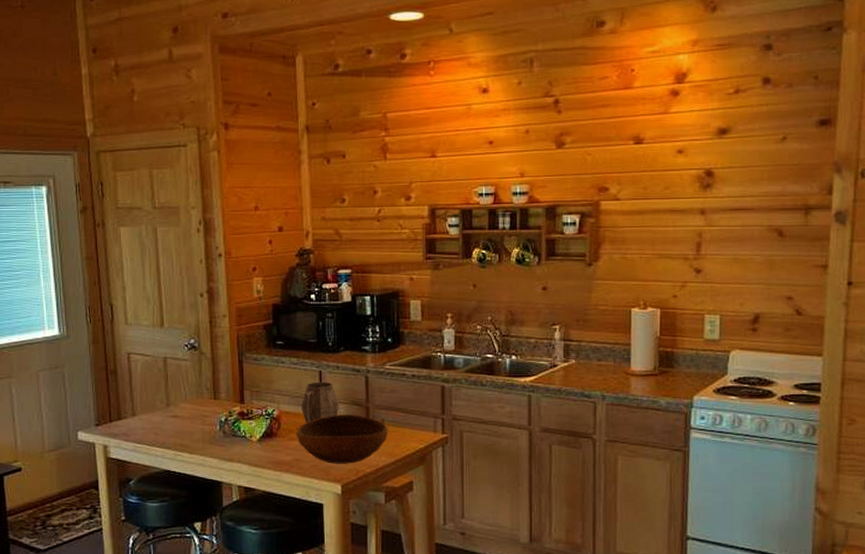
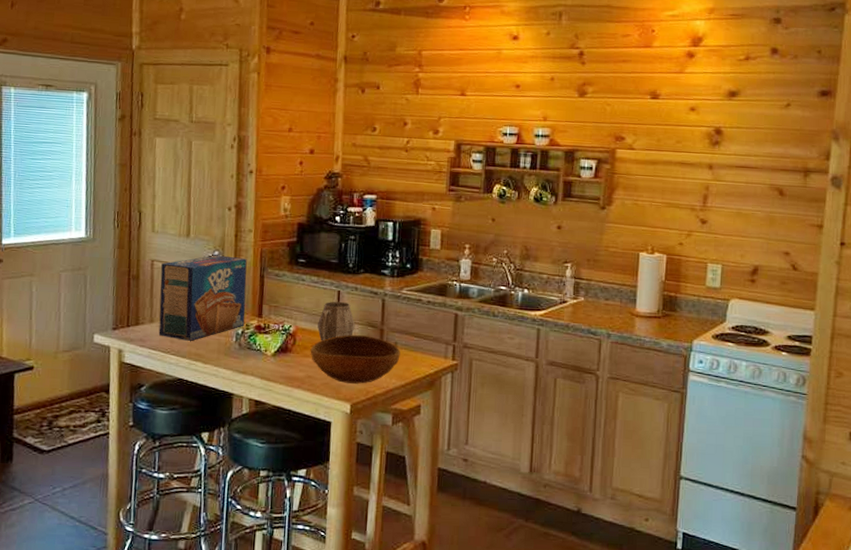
toaster pastry box: none [138,343,227,432] -> present [158,255,247,341]

